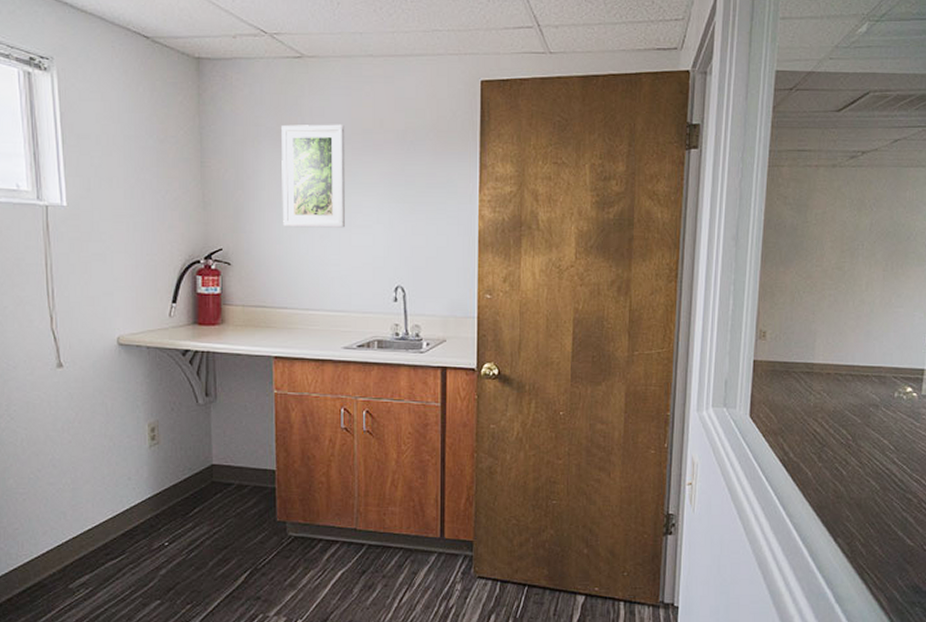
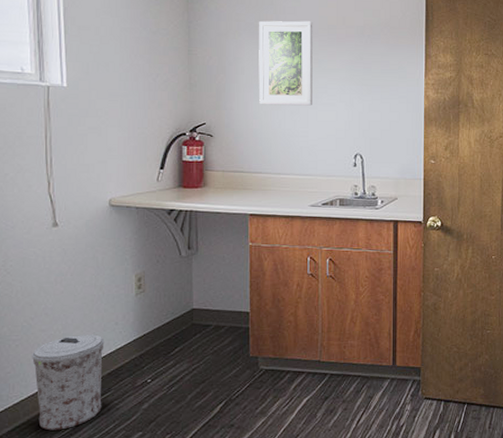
trash can: none [41,490,117,594] -> present [32,334,105,431]

